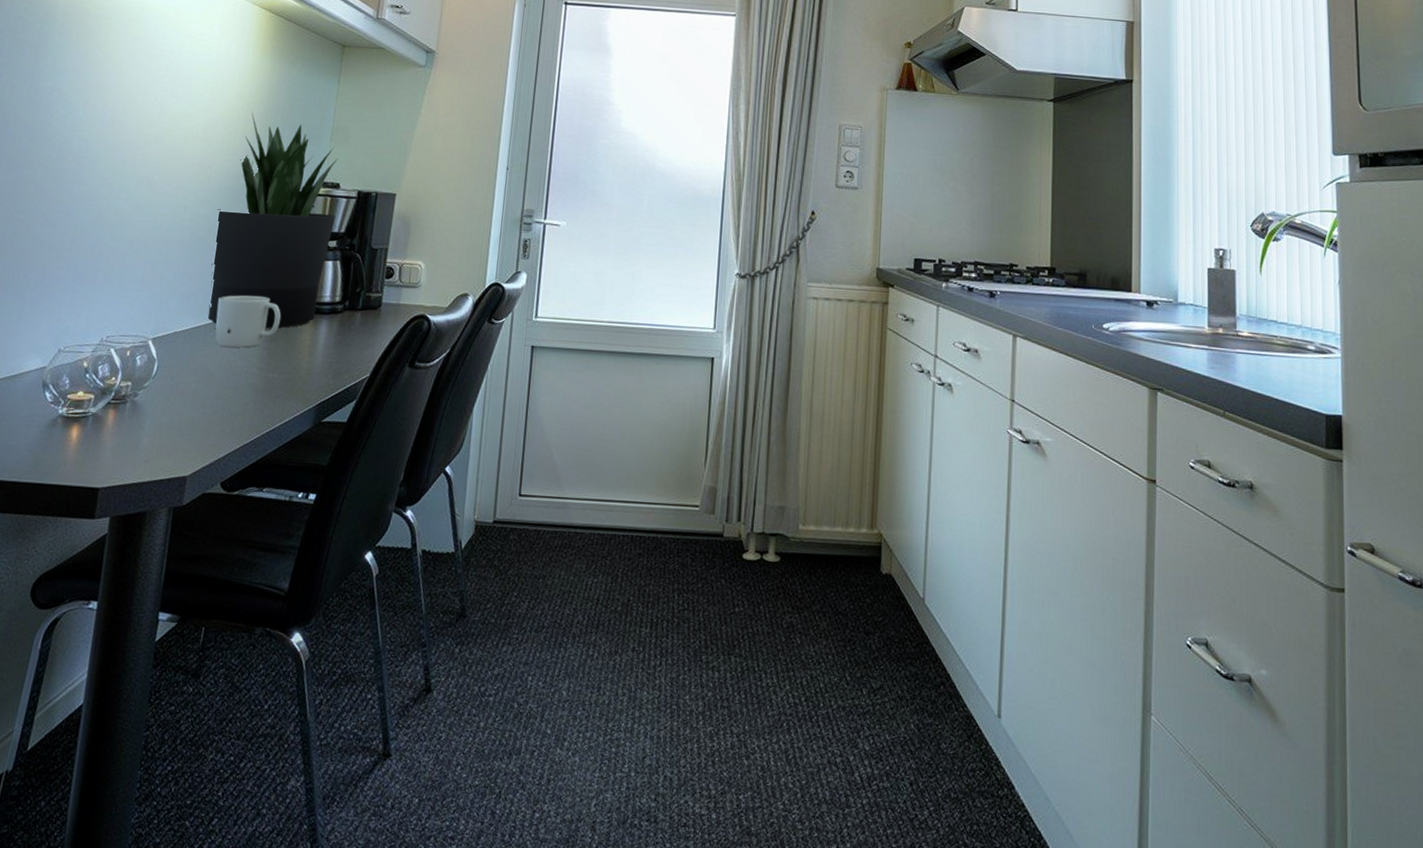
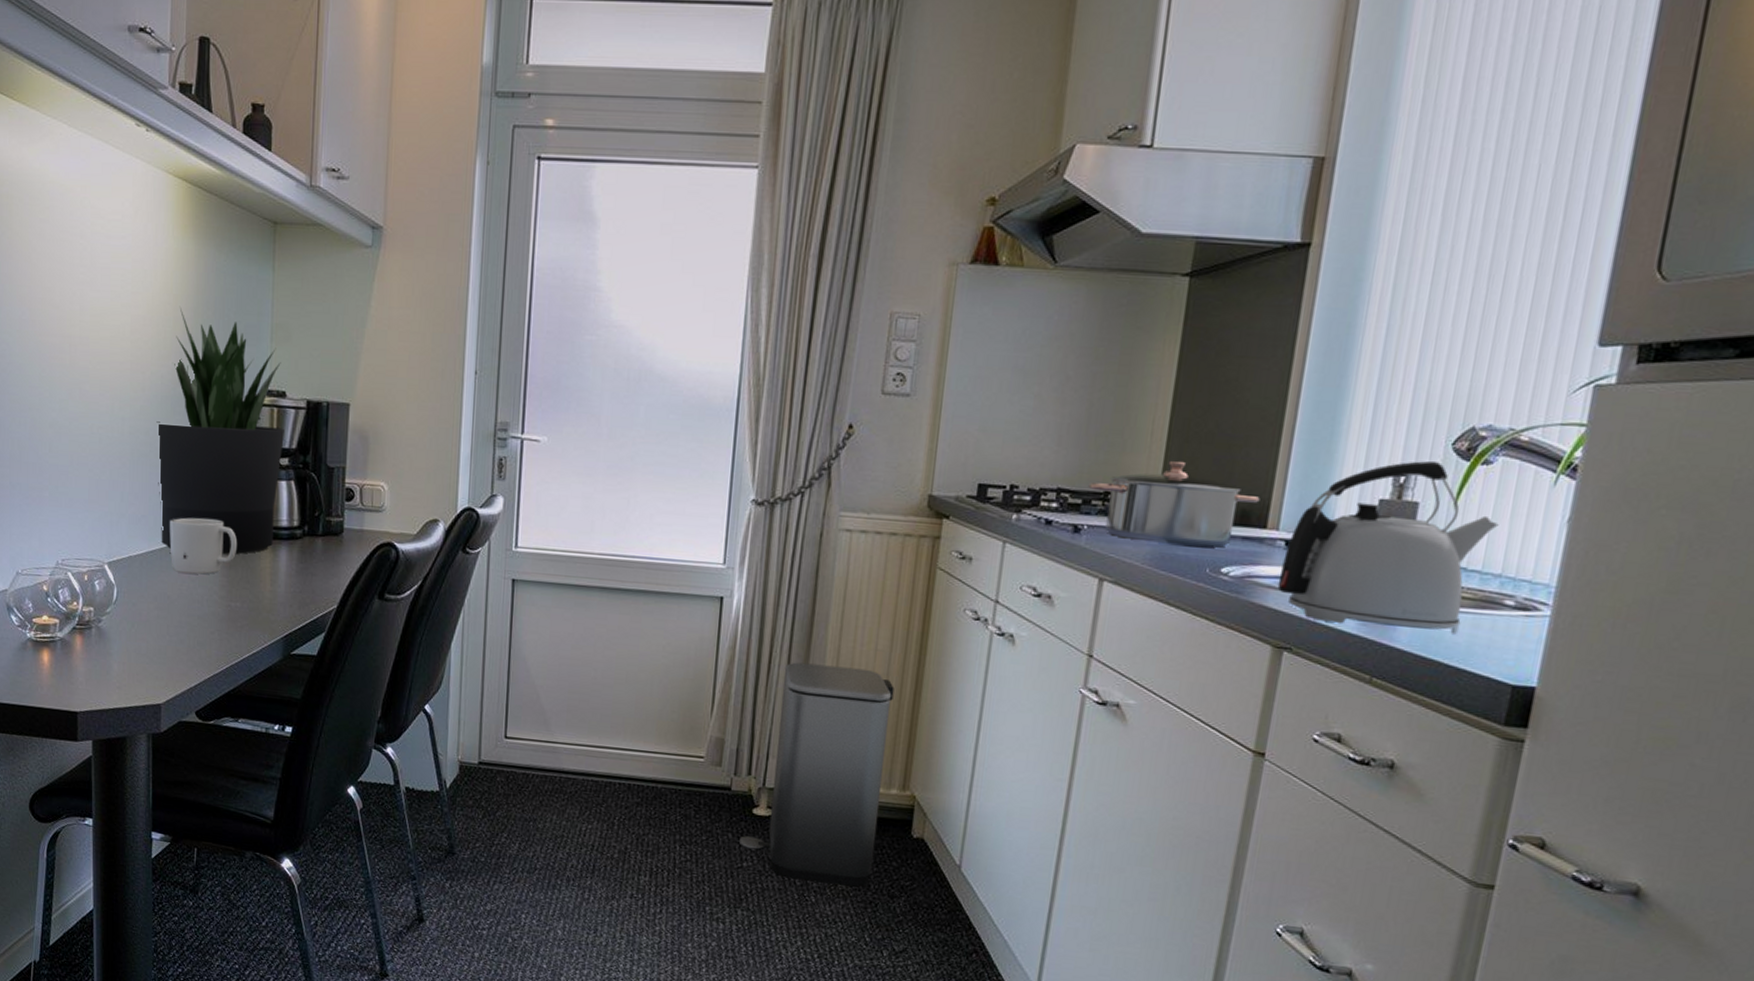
pedal bin: none [732,414,859,626] -> present [739,662,895,887]
cooking pot: none [997,239,1124,308] -> present [1088,460,1260,548]
kettle: none [1146,238,1293,374] -> present [1277,460,1499,635]

